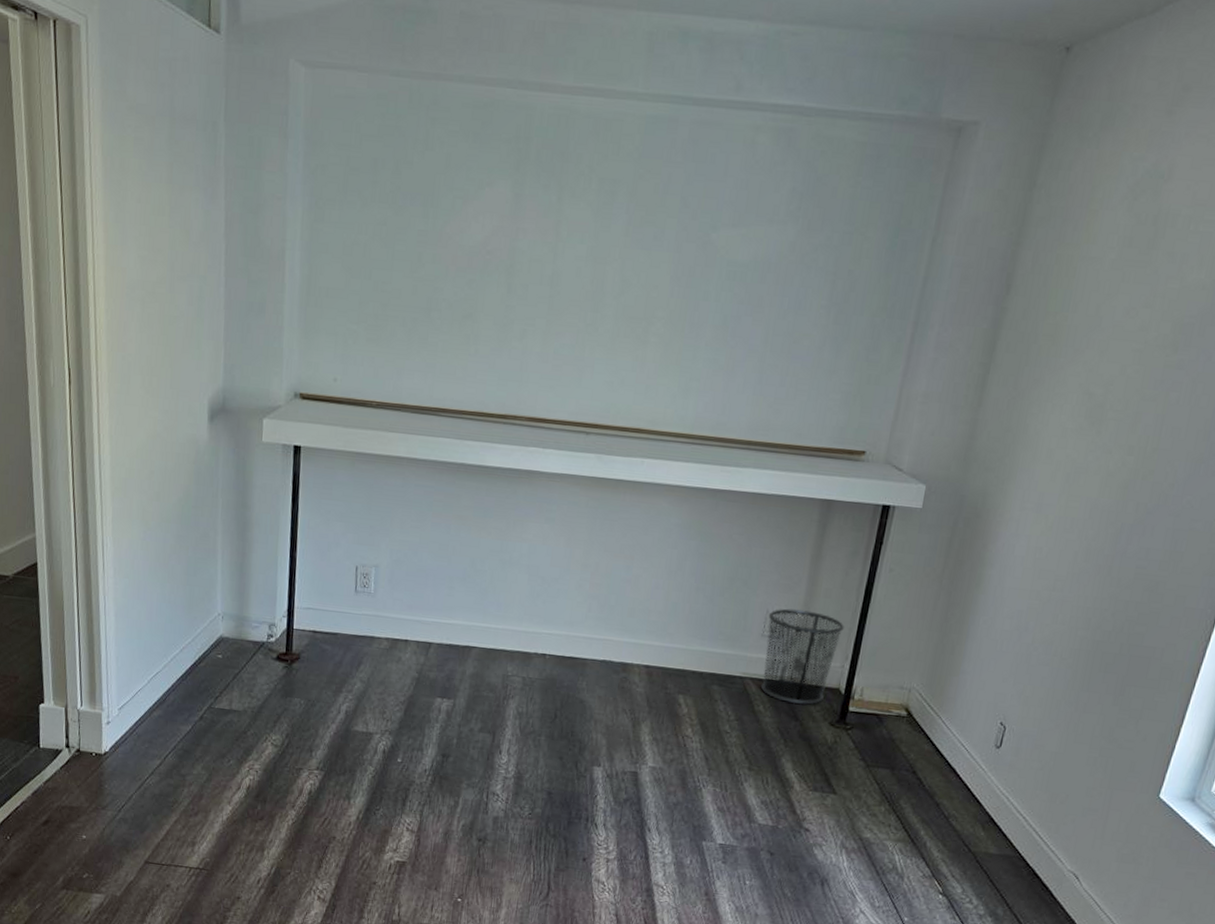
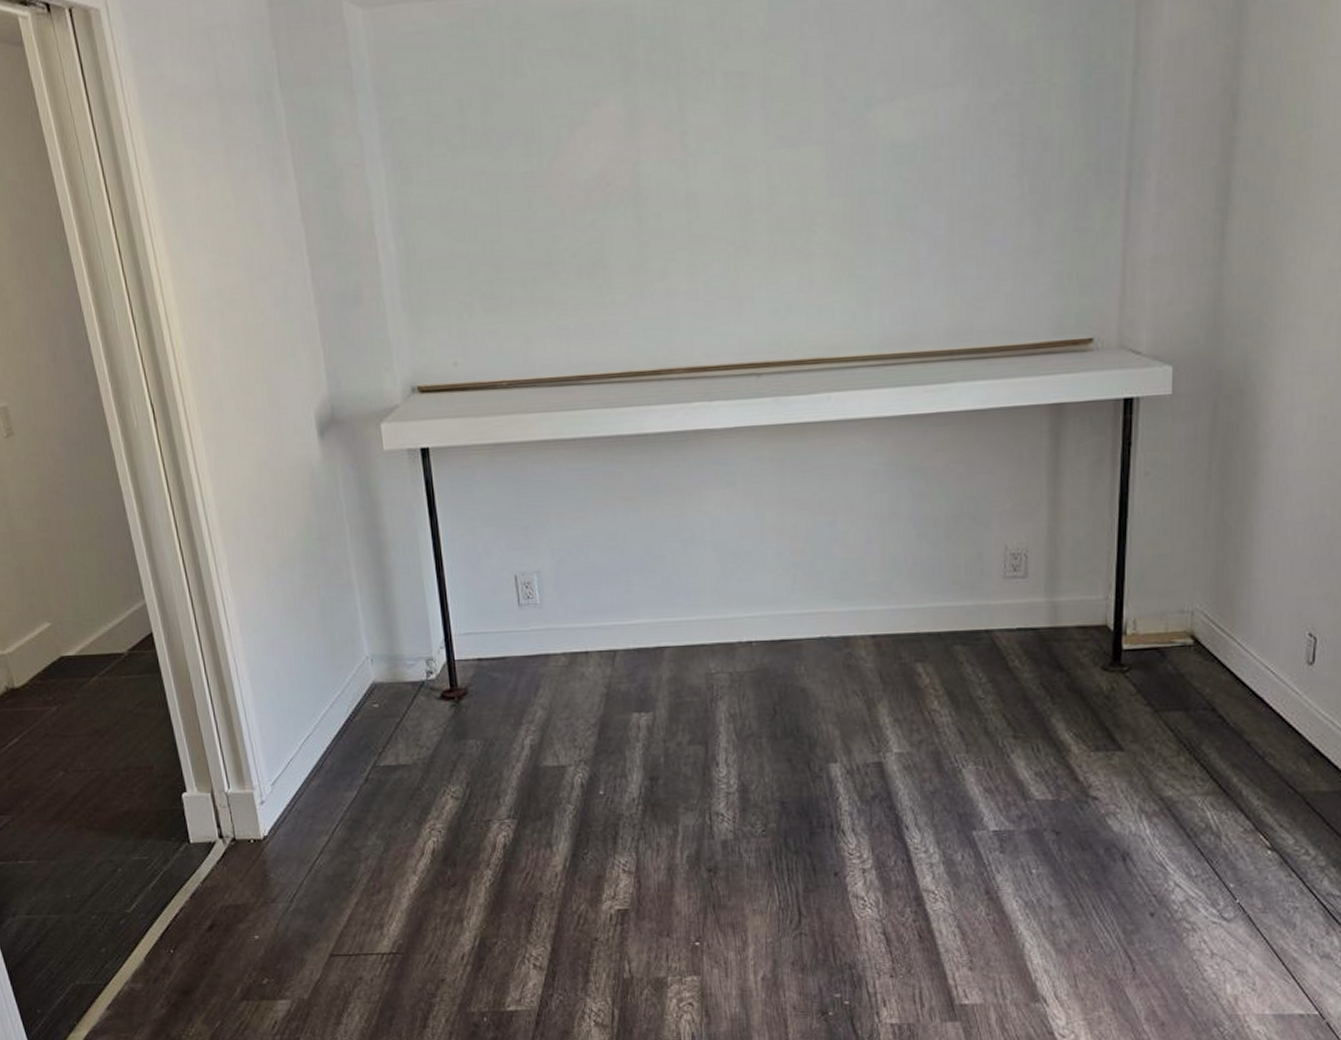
waste bin: present [760,608,844,705] -> none [1007,539,1101,652]

